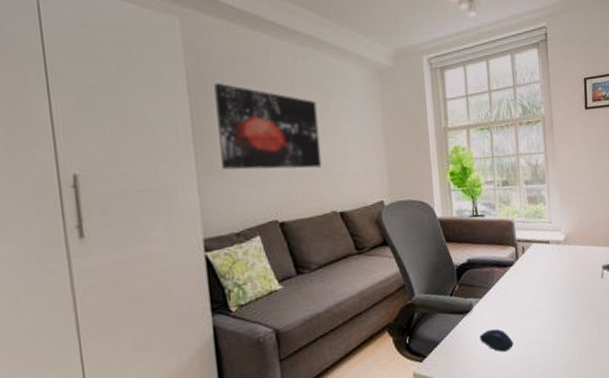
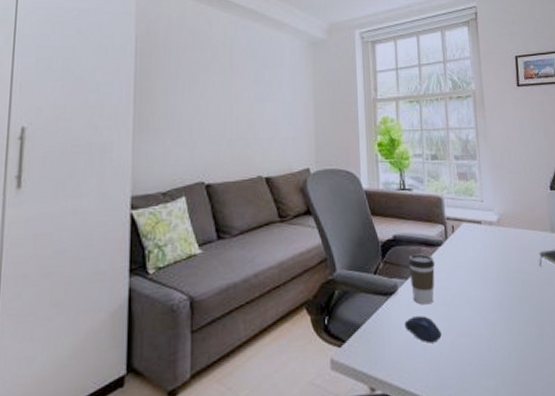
wall art: present [214,83,322,170] -> none [157,49,252,132]
coffee cup: none [482,274,507,320] -> present [408,254,435,305]

